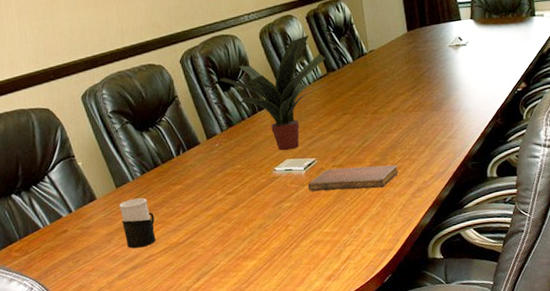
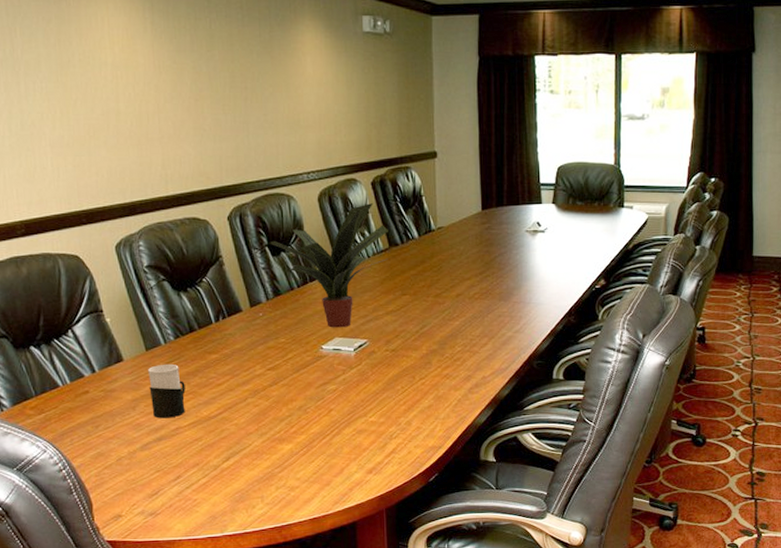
notebook: present [308,164,399,191] -> none [357,352,457,379]

